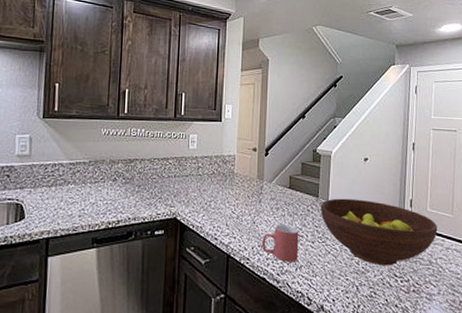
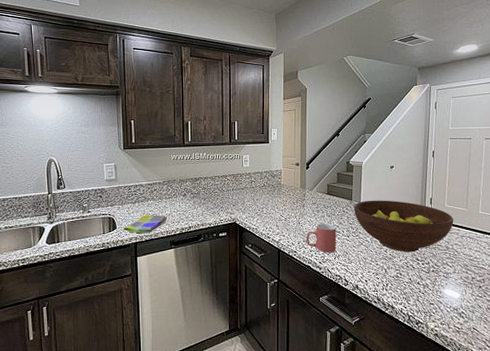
dish towel: none [33,202,92,227] -> present [123,215,168,234]

